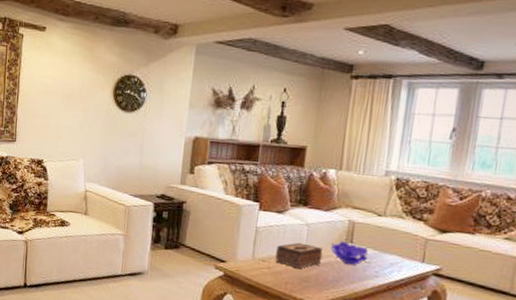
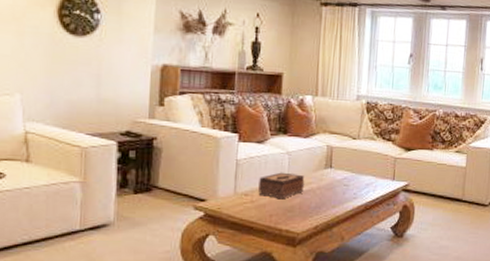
decorative bowl: present [331,241,368,266] -> none [312,167,347,190]

